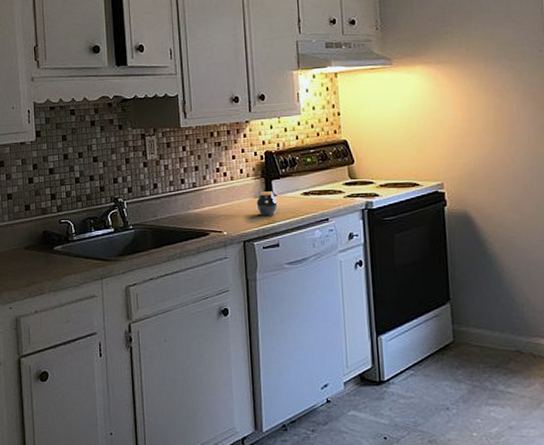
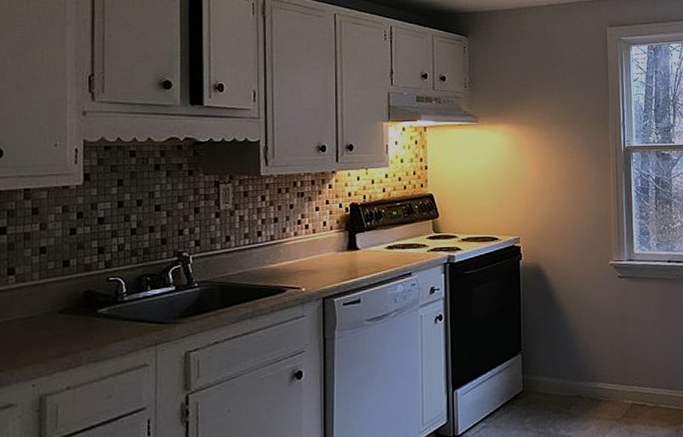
jar: present [256,191,278,216] -> none [338,245,361,270]

